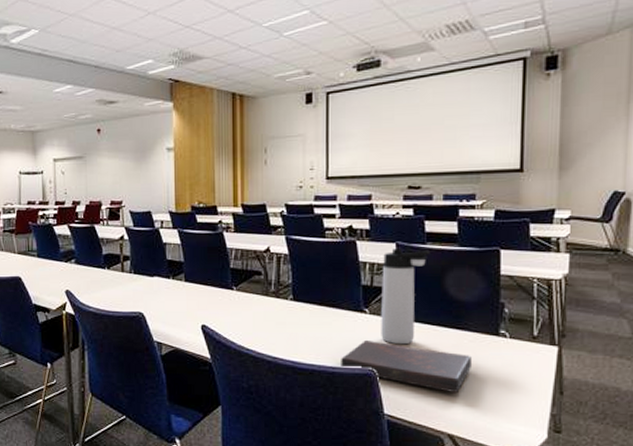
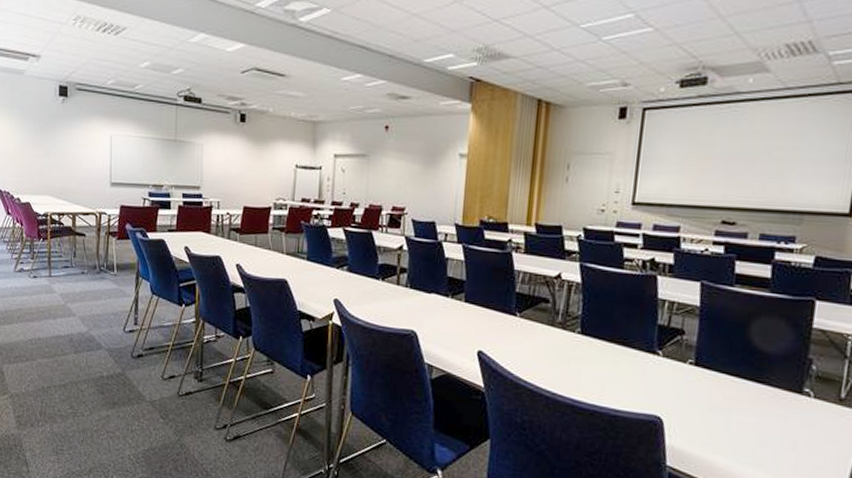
book: present [341,341,472,392] -> none [625,385,769,451]
thermos bottle: present [381,248,431,345] -> none [672,288,738,394]

